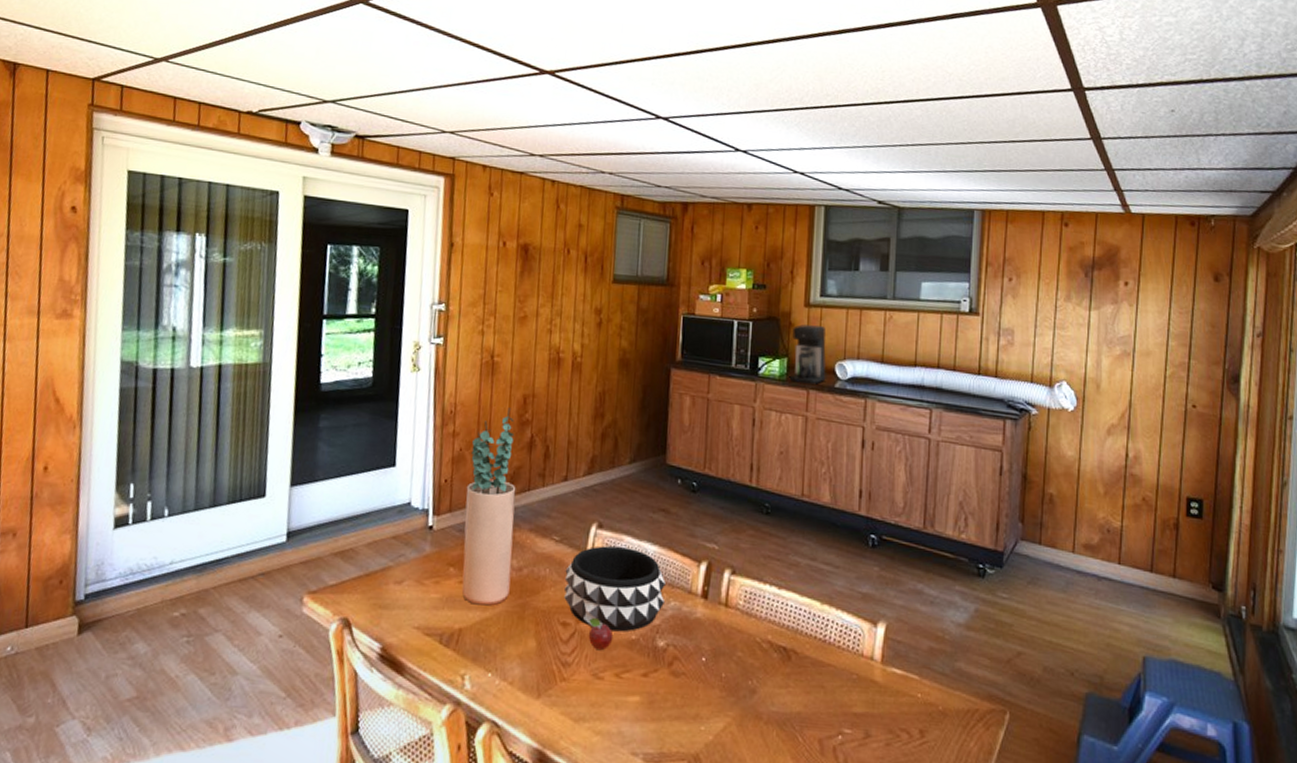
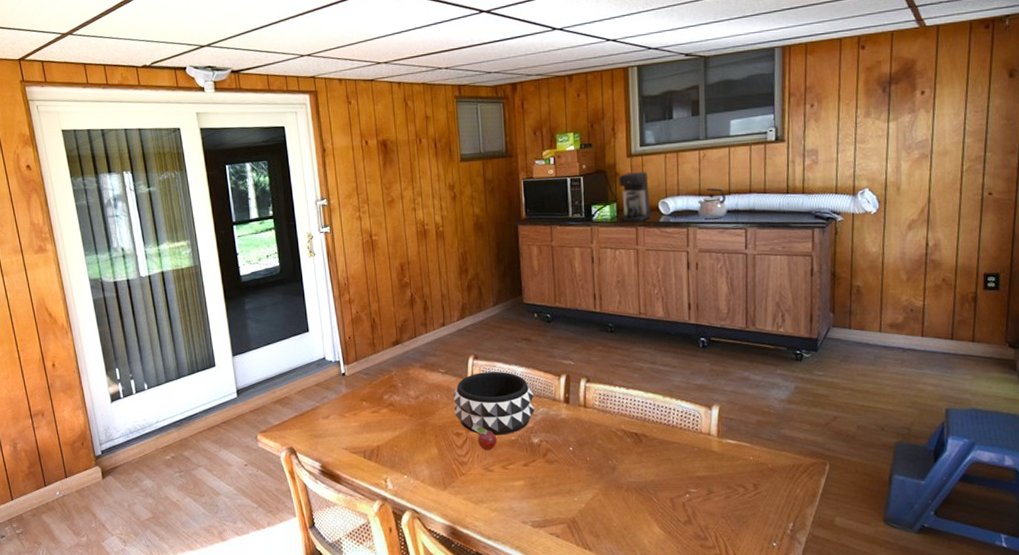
vase: present [461,408,516,606] -> none [365,275,411,427]
kettle: none [879,355,912,394] -> present [697,188,727,220]

